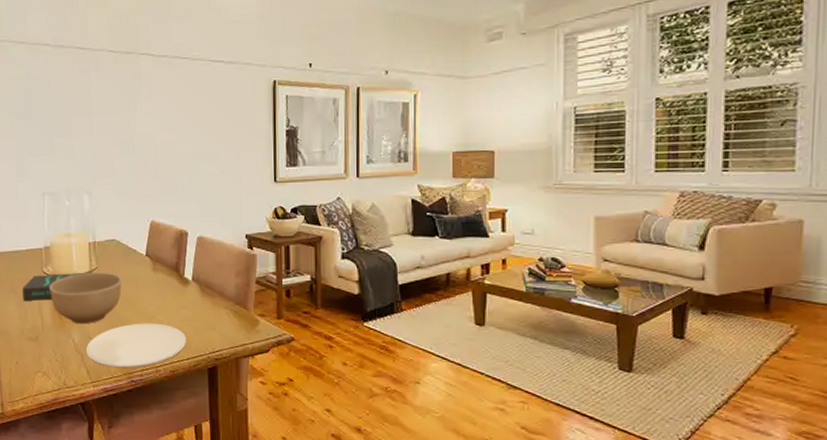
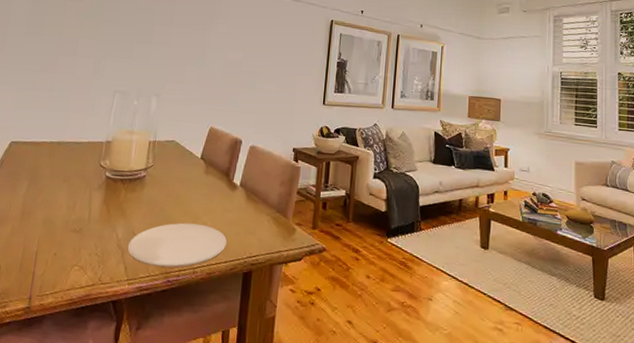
book: present [22,273,86,301] -> none [75,167,142,193]
bowl: present [48,272,123,323] -> none [102,169,175,220]

